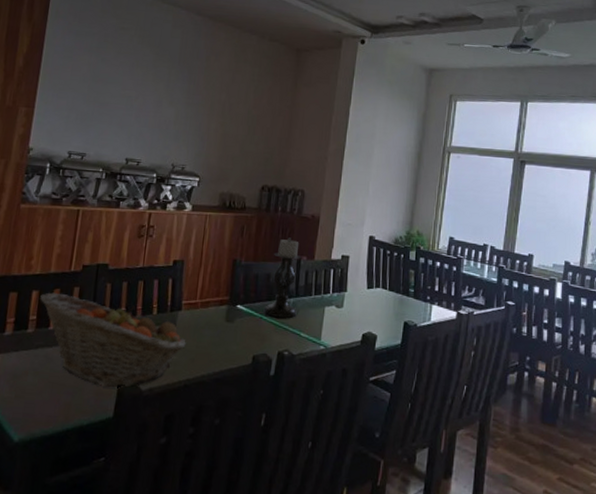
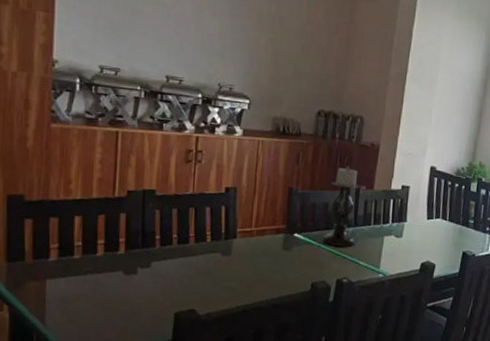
fruit basket: present [40,292,186,387] -> none [84,218,243,312]

